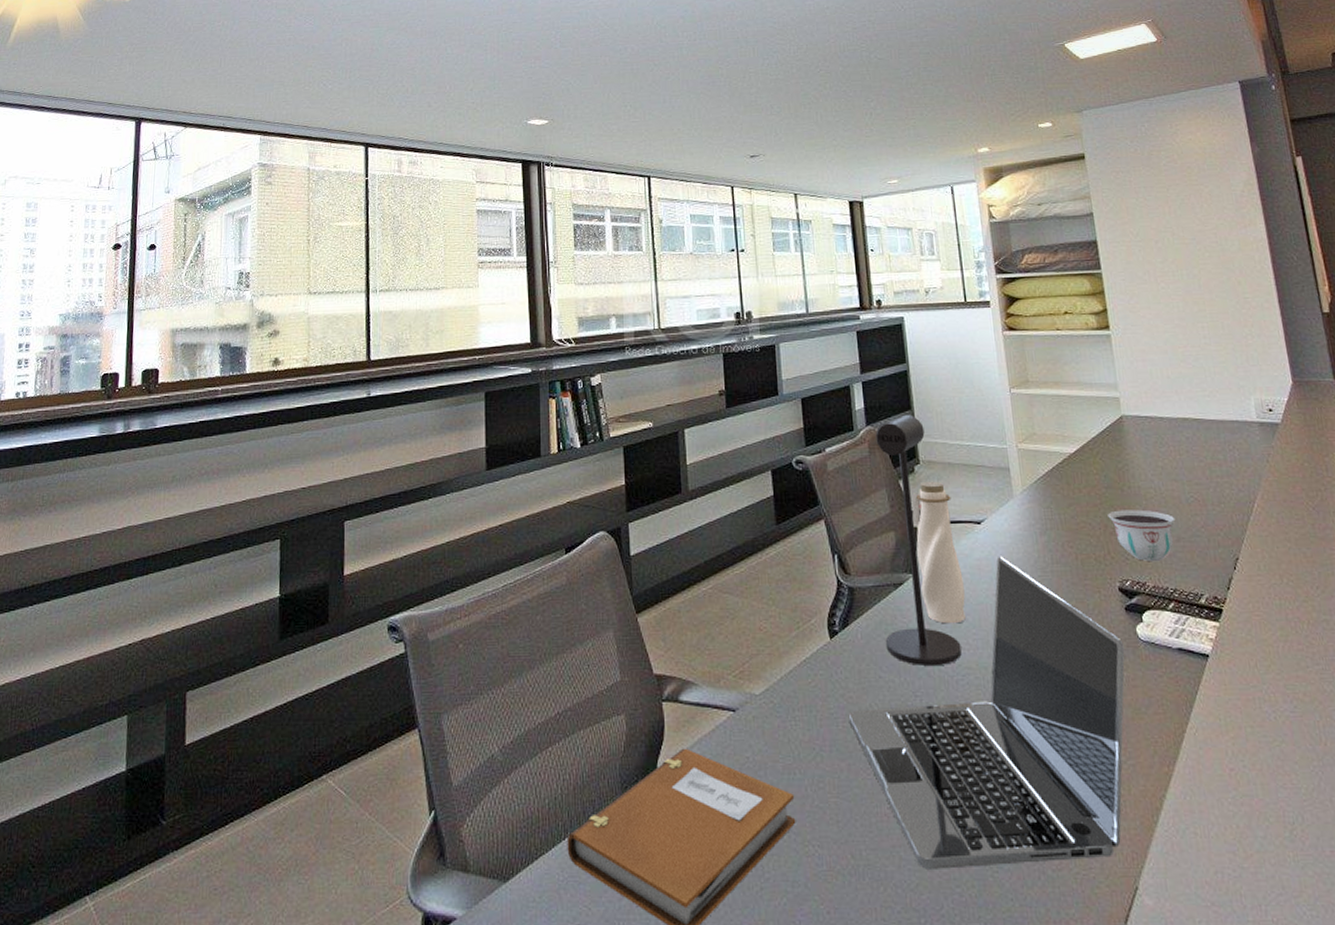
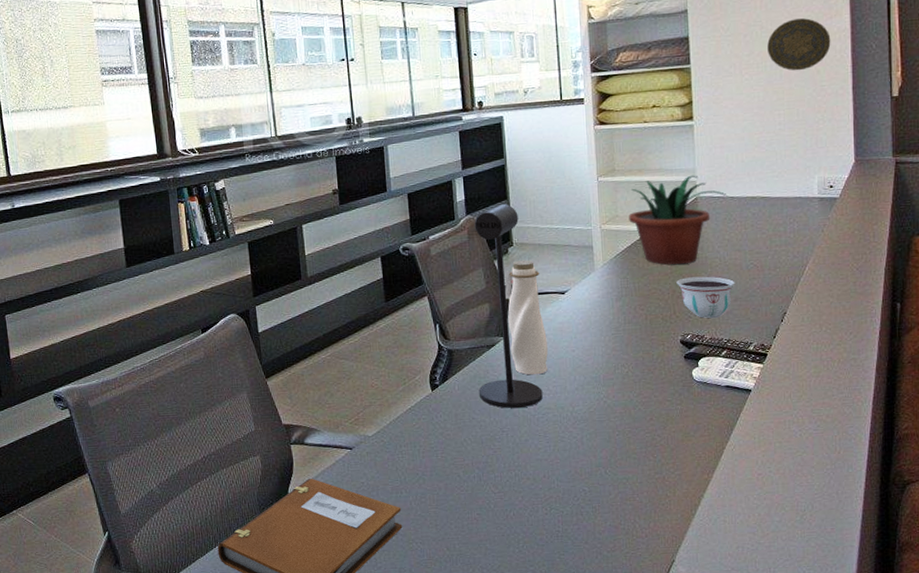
laptop: present [848,556,1125,869] -> none [446,319,681,555]
potted plant: none [1047,390,1156,494] -> present [629,175,727,265]
decorative plate: none [1181,226,1249,281] -> present [767,18,831,71]

